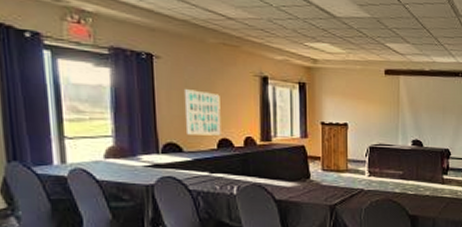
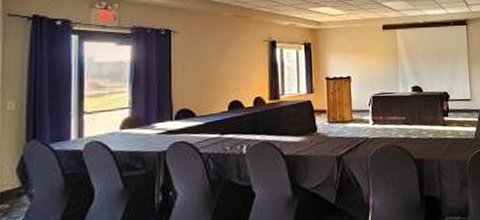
wall art: present [185,89,221,136] -> none [199,58,232,100]

